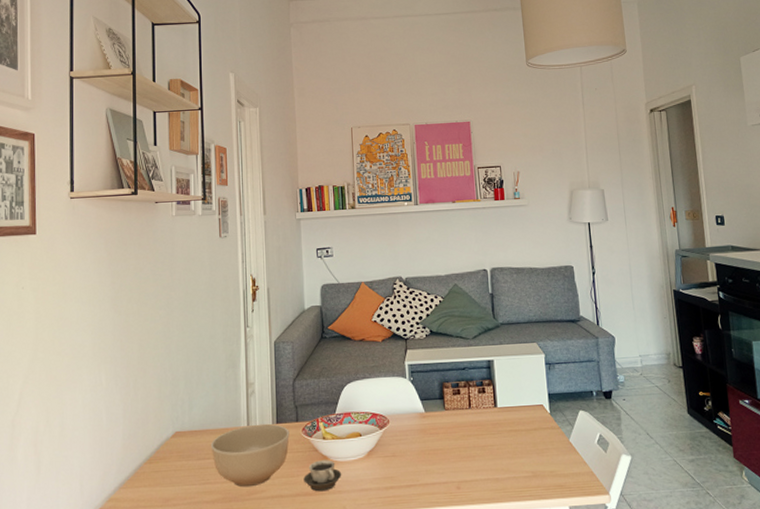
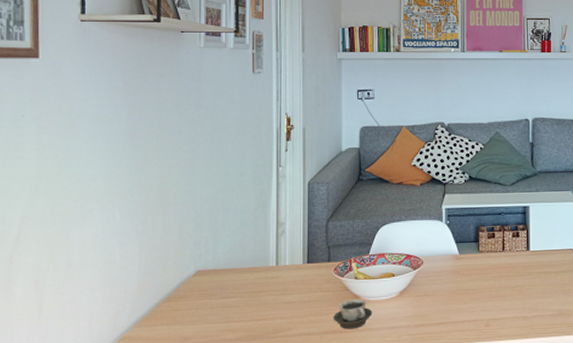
bowl: present [210,423,290,487] -> none [235,263,320,326]

